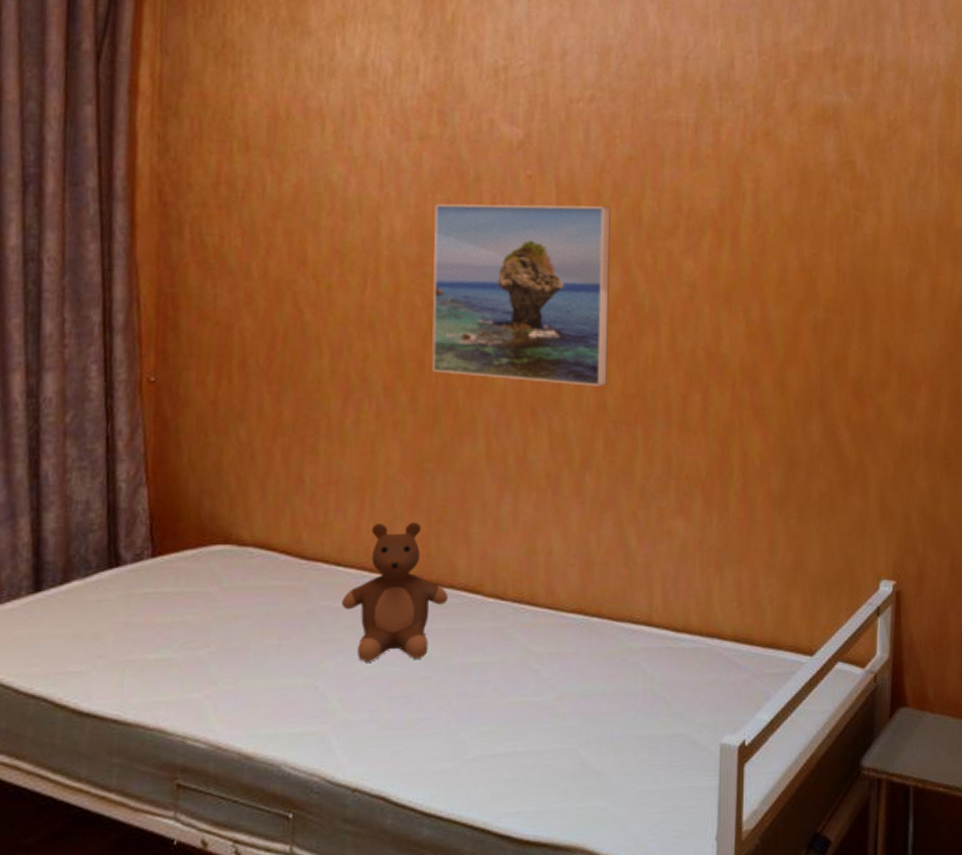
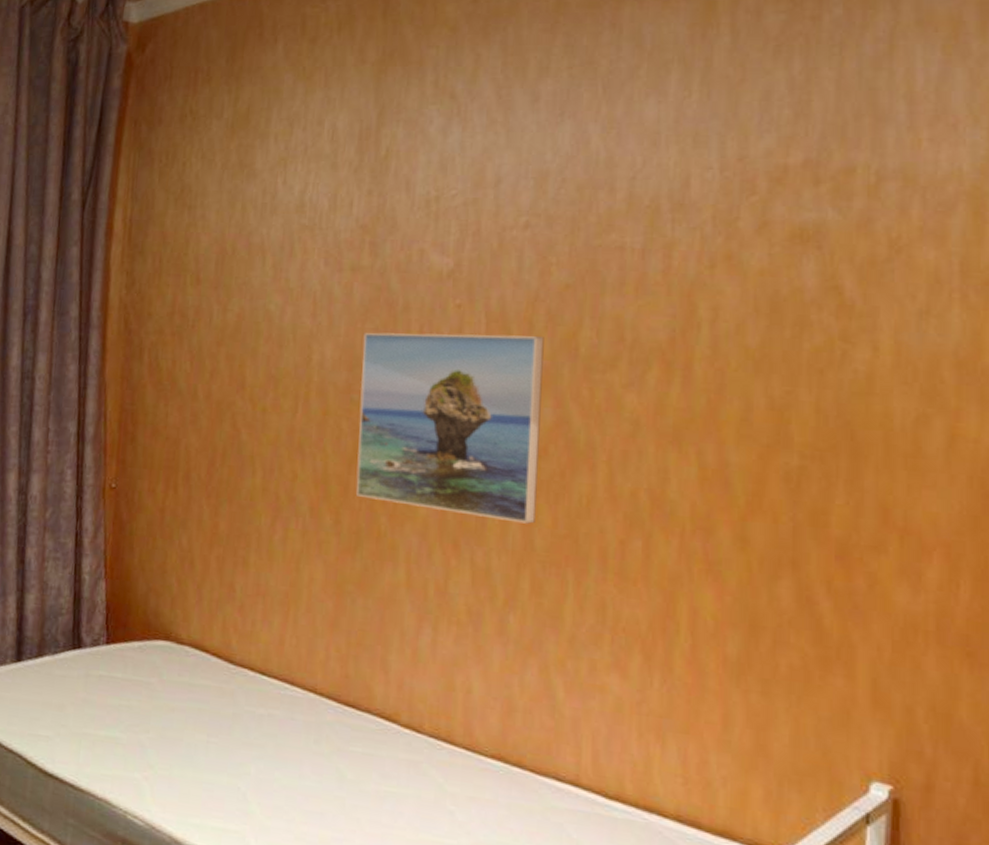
teddy bear: present [342,522,449,662] -> none [264,638,365,778]

